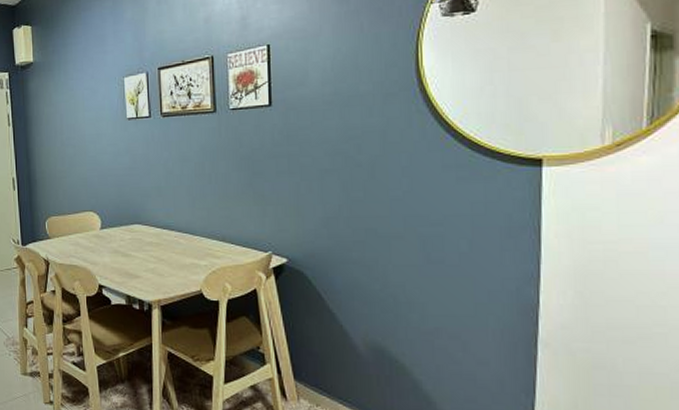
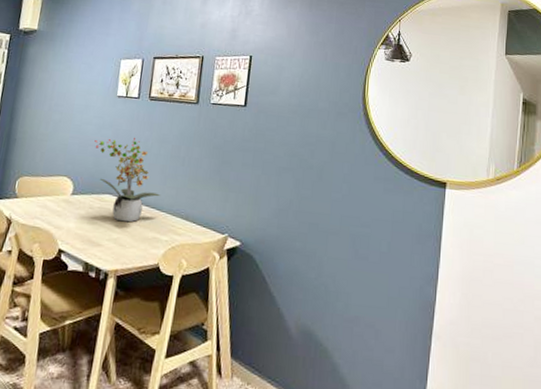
potted plant: none [113,161,192,251] -> present [94,138,161,222]

